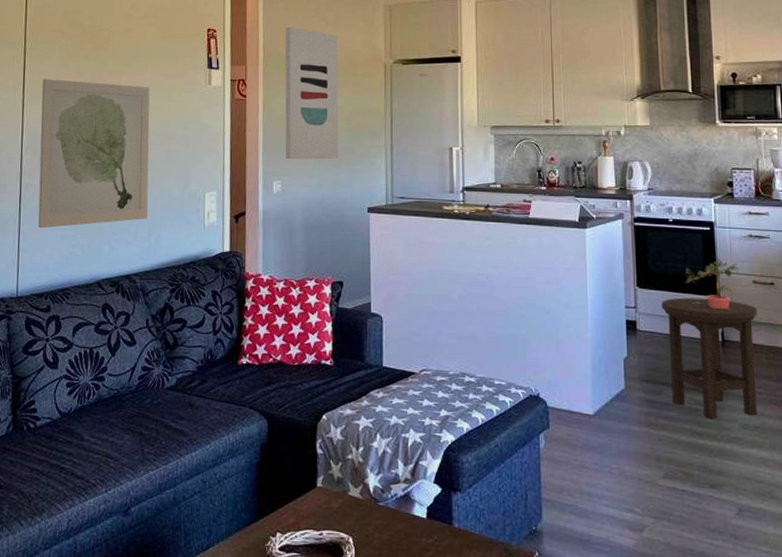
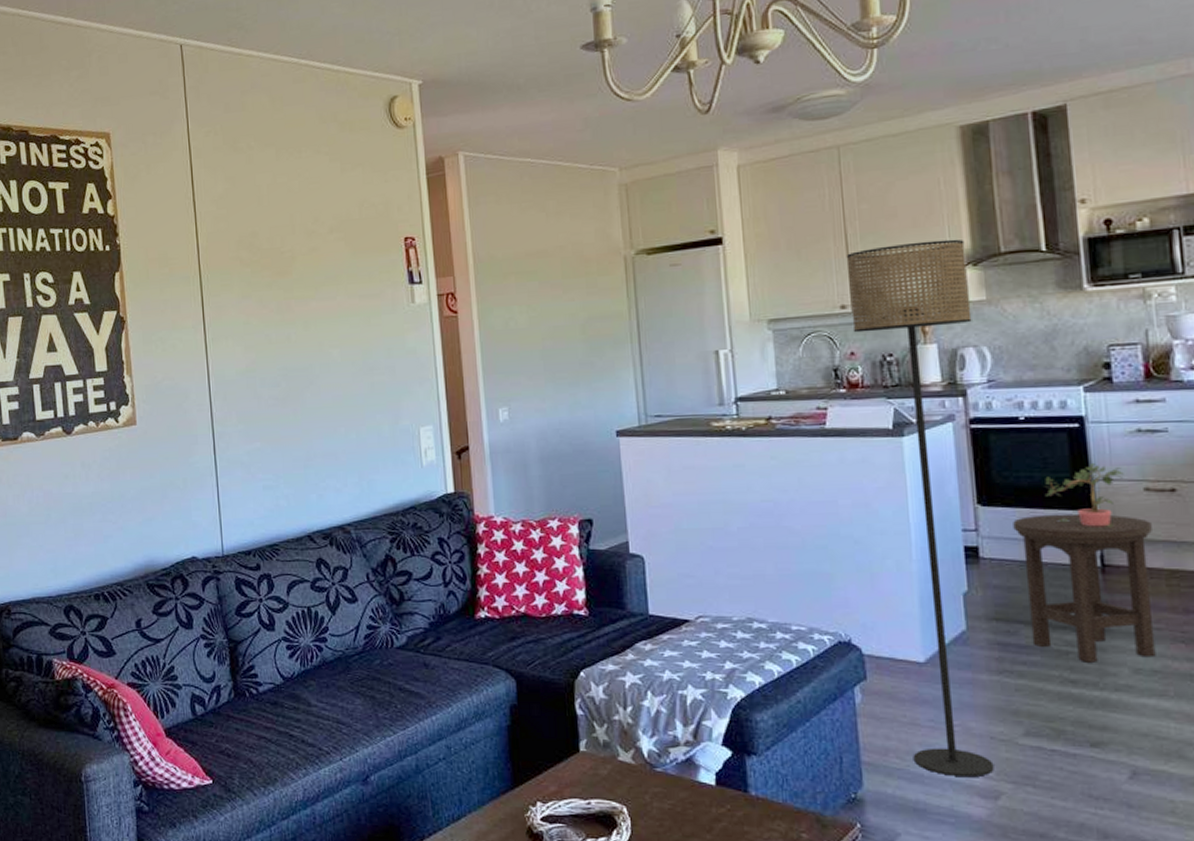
wall art: present [38,79,150,229] -> none [223,312,357,481]
wall art: present [285,26,339,160] -> none [497,223,575,382]
floor lamp: none [551,76,641,512] -> present [846,239,994,777]

